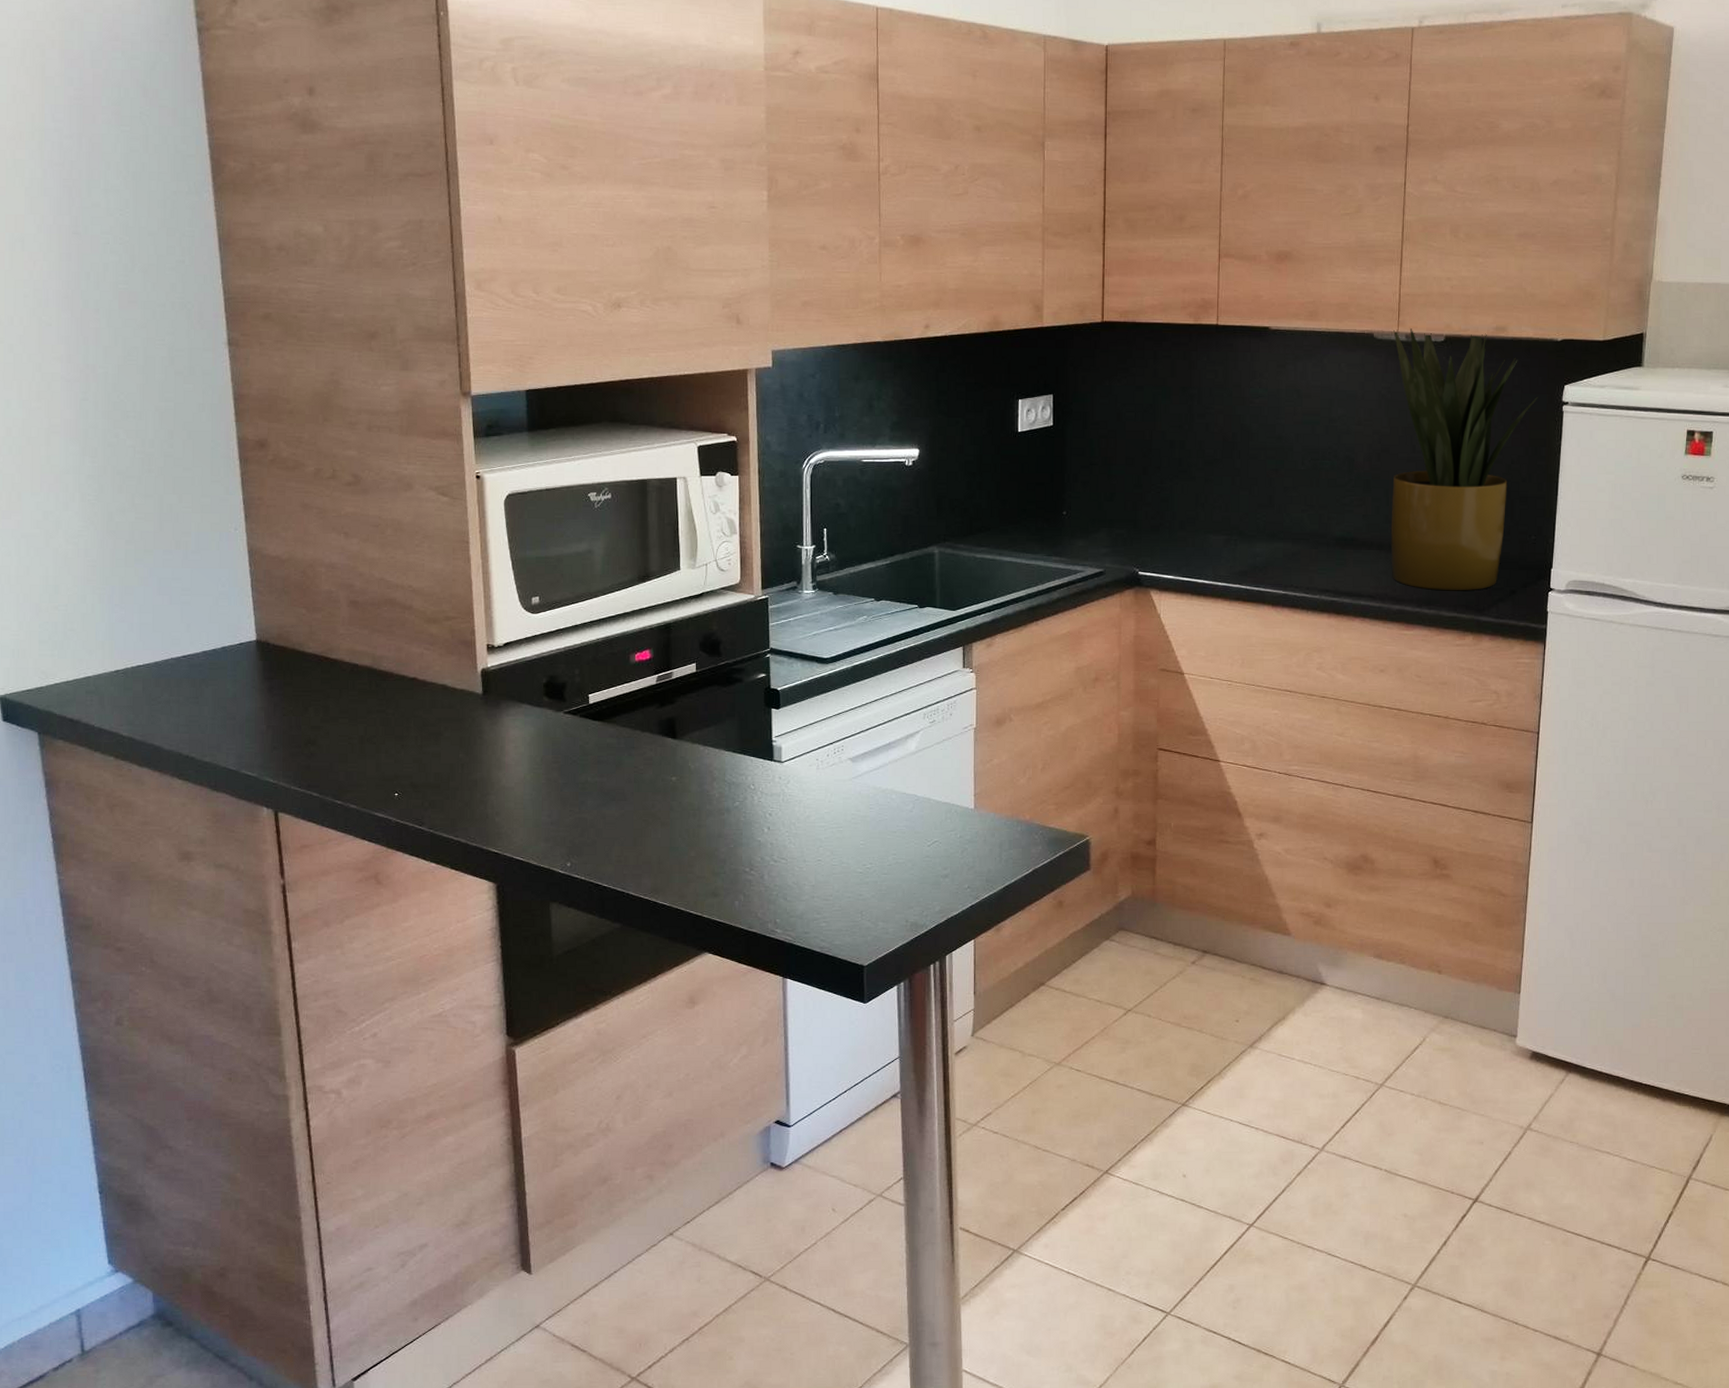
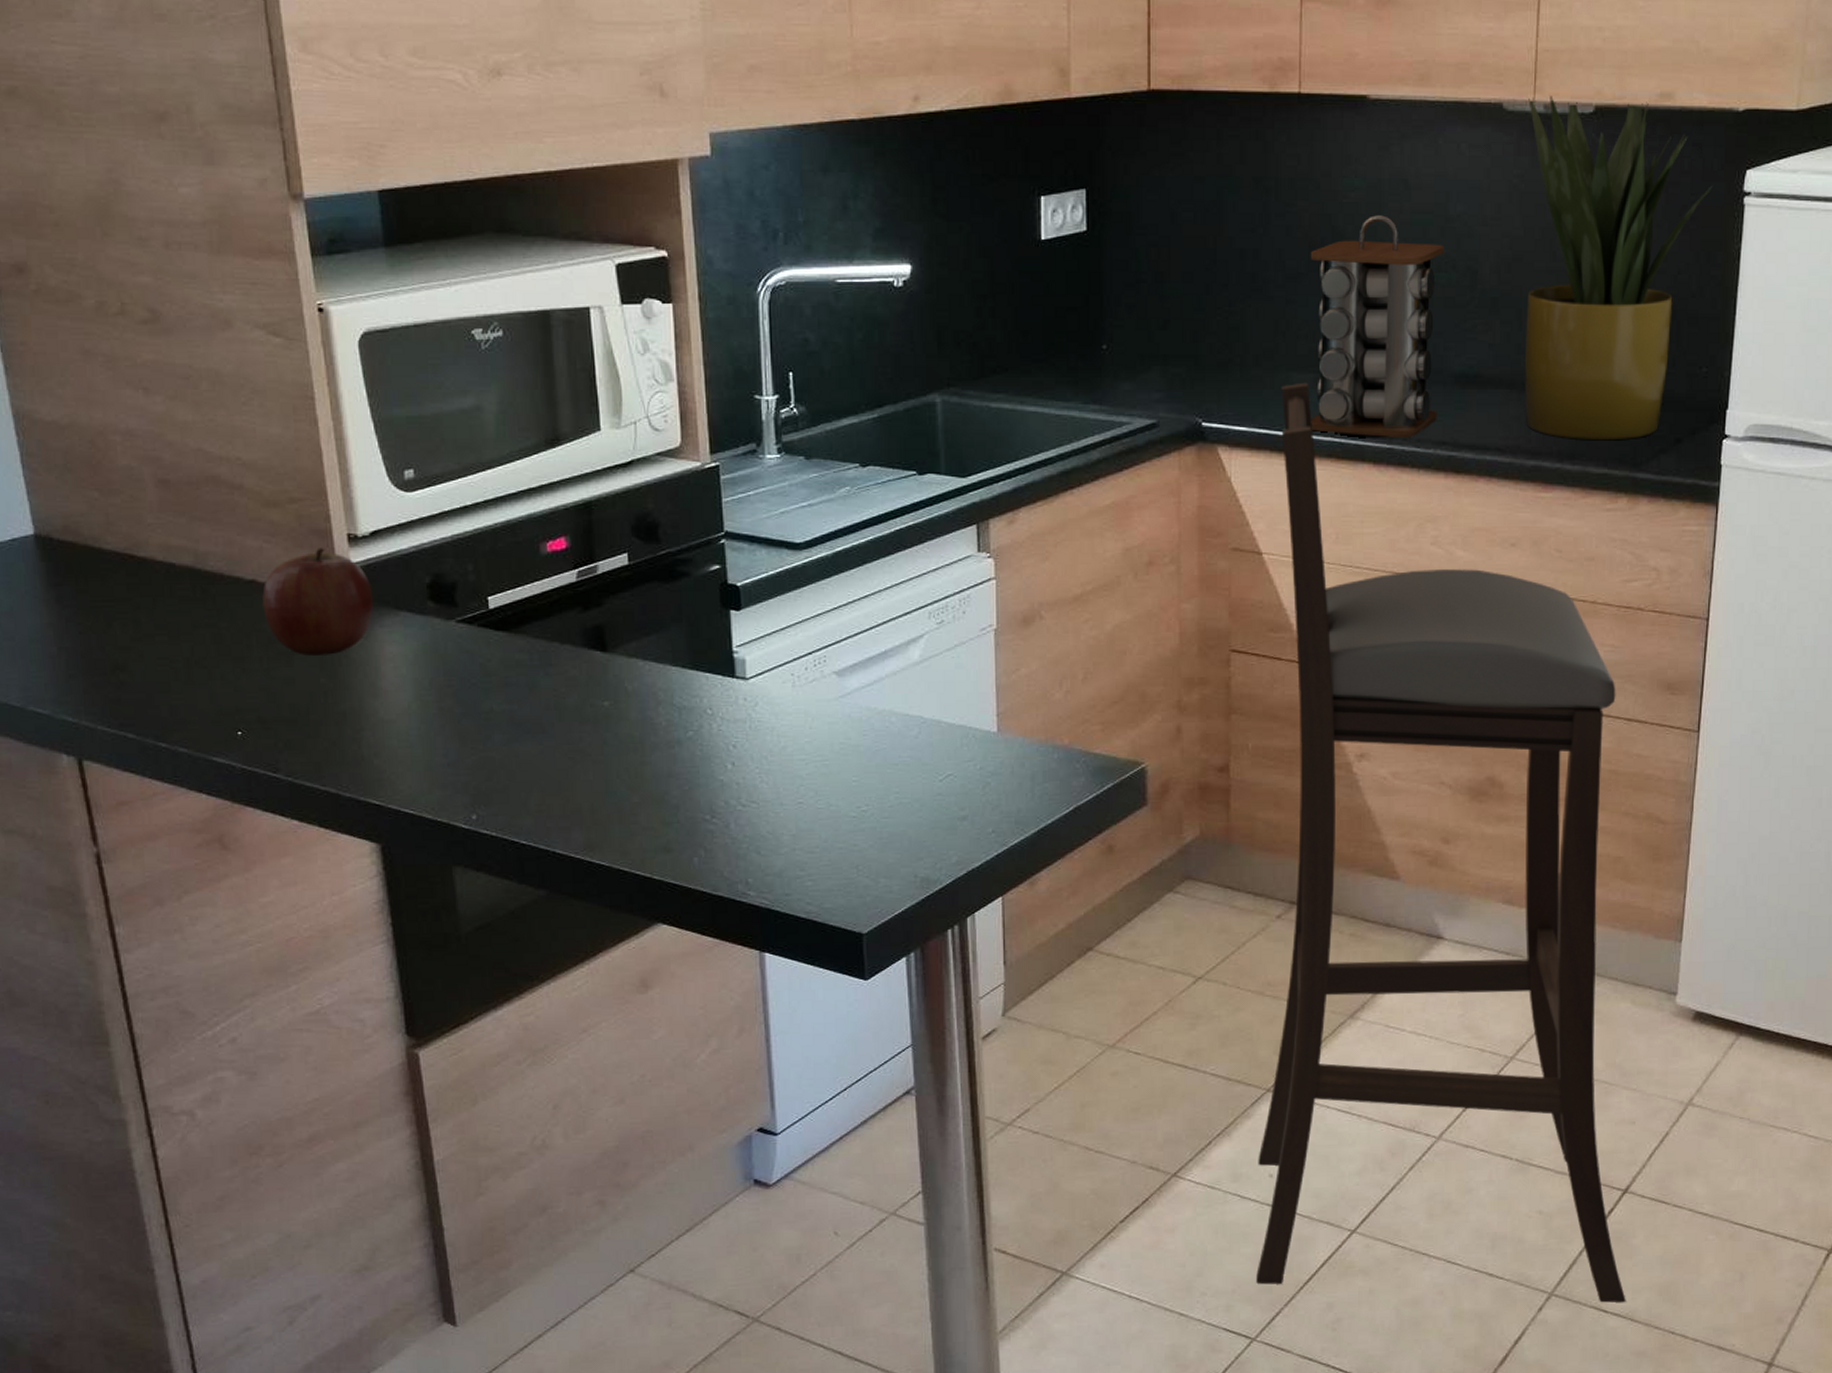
fruit: none [421,654,503,736] -> present [262,548,374,656]
bar stool: none [1171,542,1477,1295] -> present [1256,382,1626,1303]
spice rack: none [1223,416,1328,587] -> present [1310,215,1445,439]

